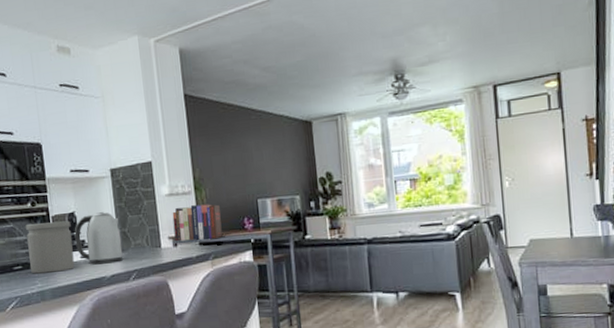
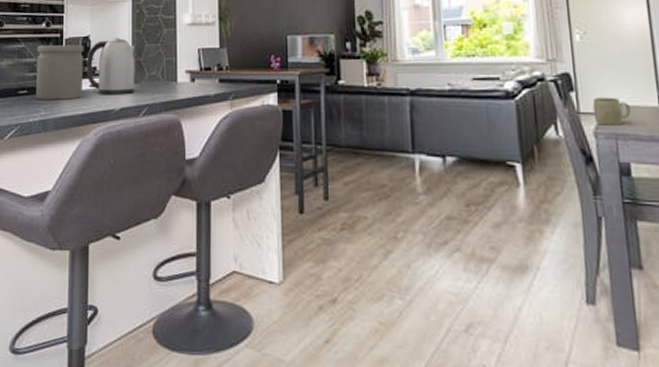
books: present [172,204,223,242] -> none [192,37,245,77]
mug: none [518,232,548,257] -> present [592,97,631,127]

